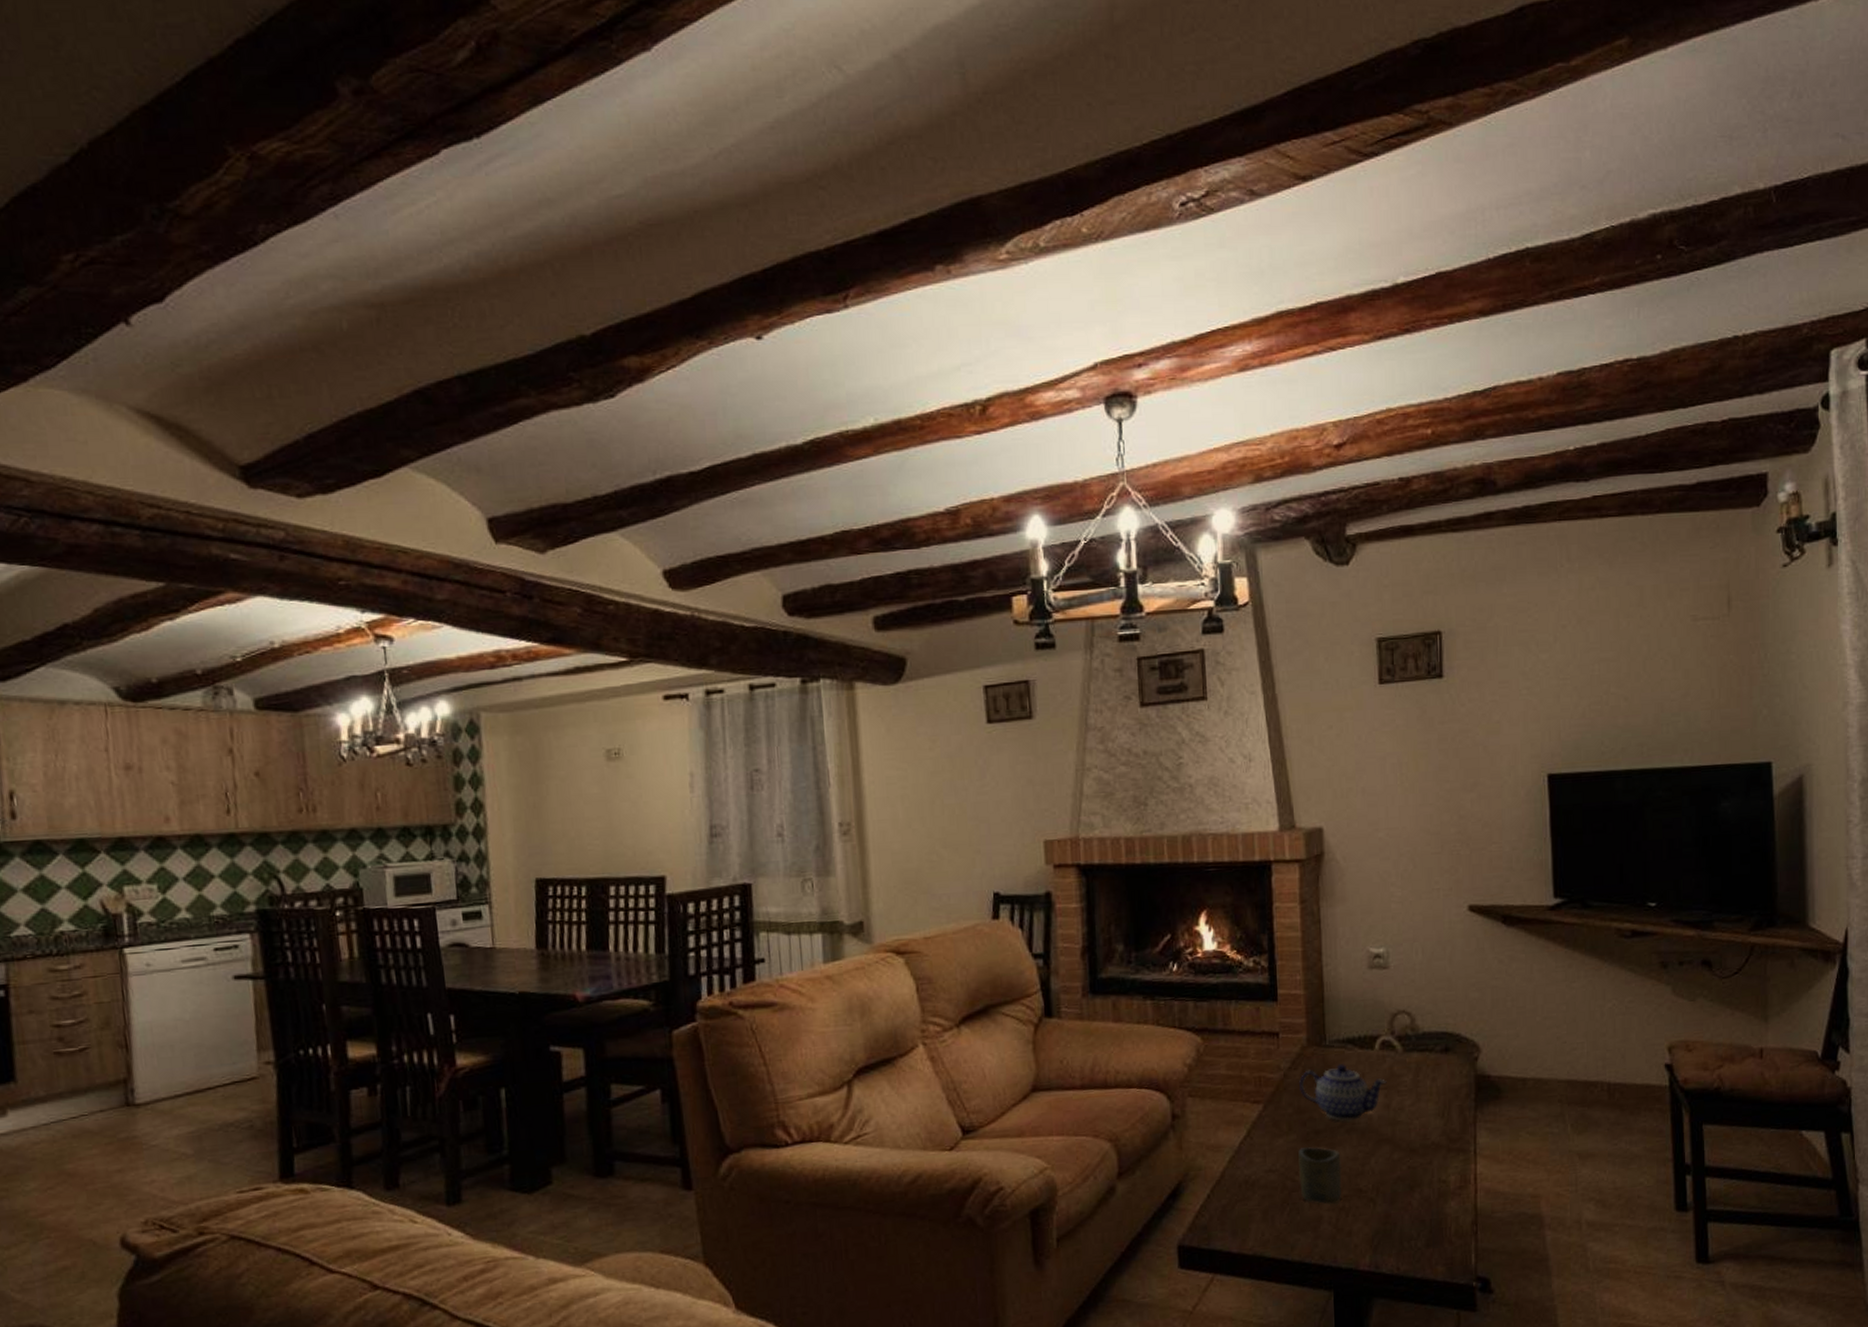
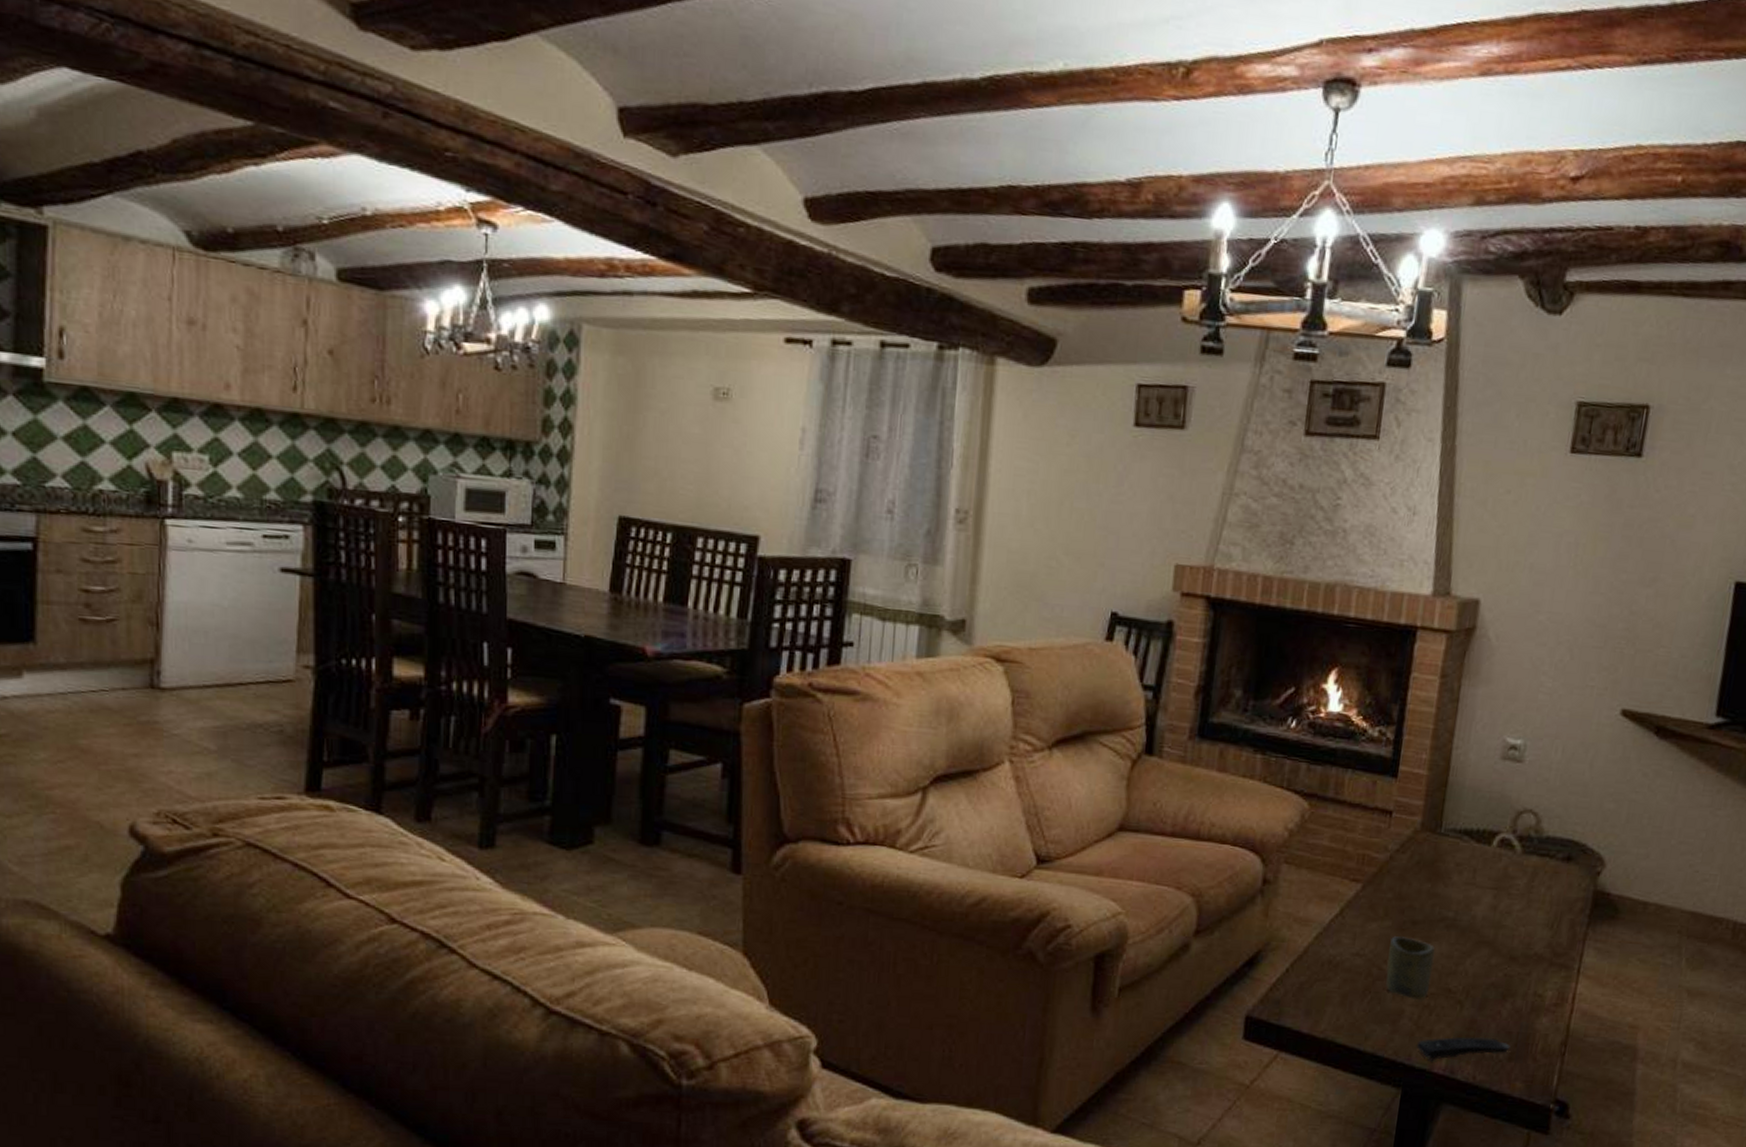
teapot: present [1298,1063,1387,1121] -> none [1404,854,1499,916]
remote control: none [1339,1228,1426,1260] -> present [1416,1037,1510,1061]

